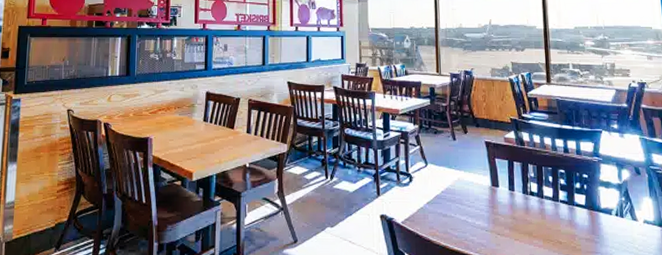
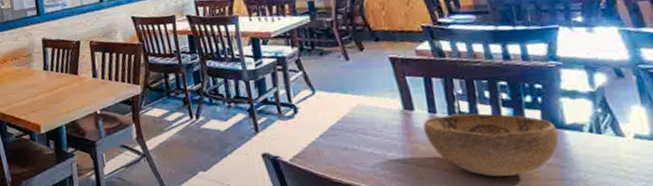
decorative bowl: none [504,193,596,247] -> present [423,113,559,177]

